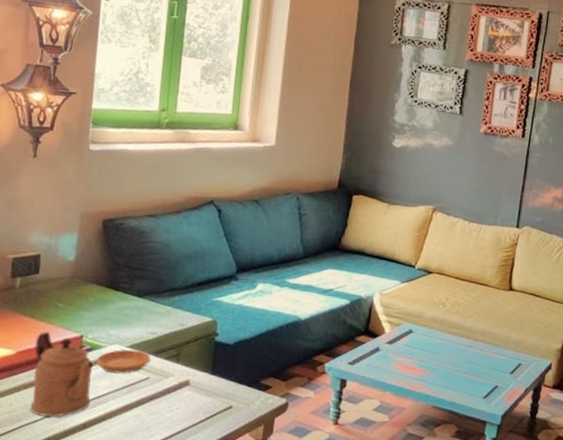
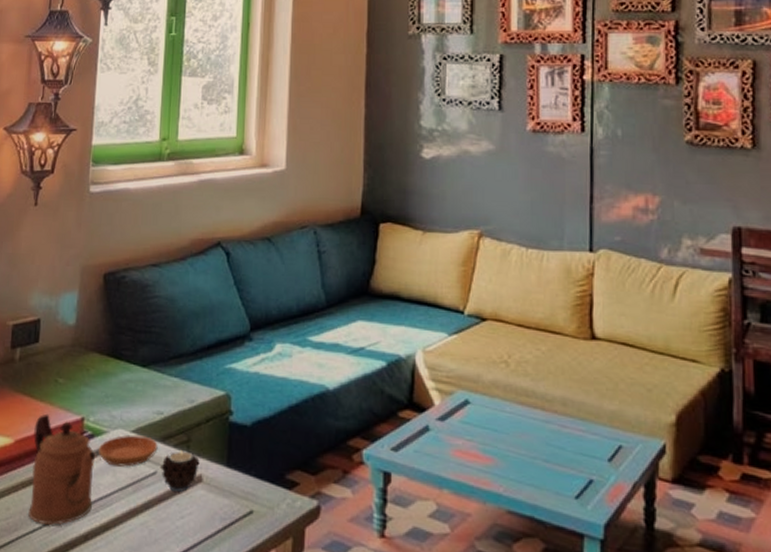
candle: none [153,361,188,392] -> present [161,449,200,492]

